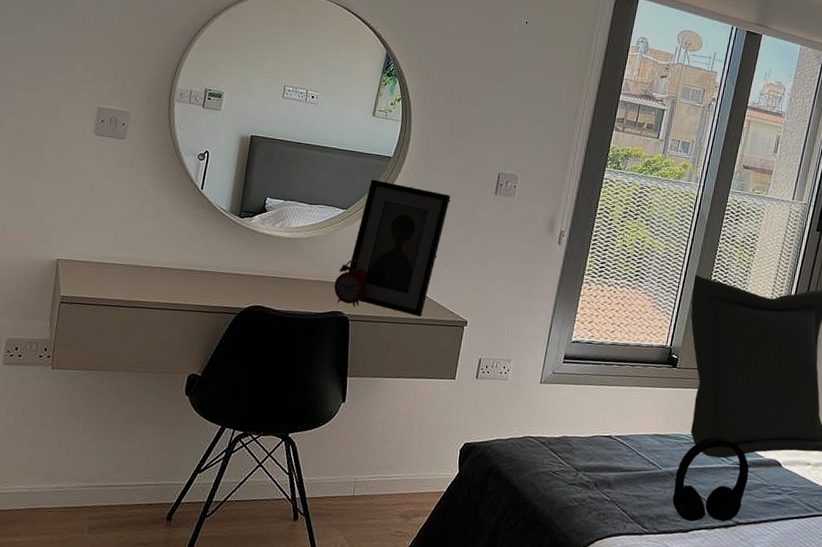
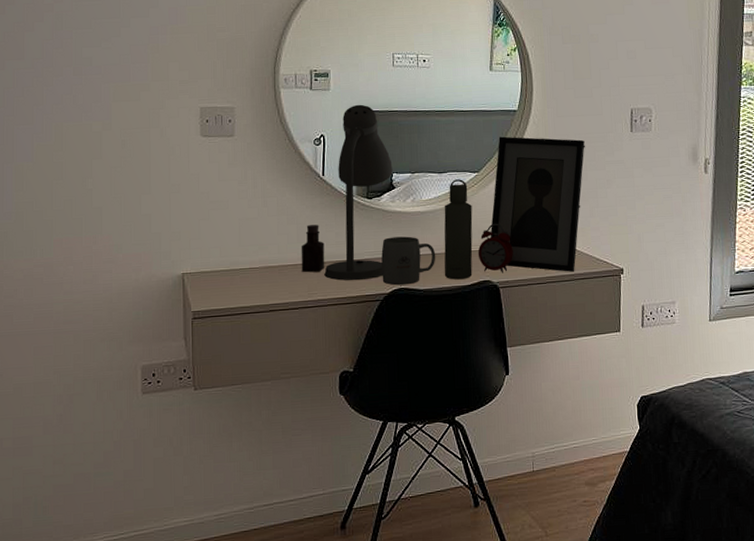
perfume bottle: none [167,233,193,279] -> present [301,225,325,273]
desk lamp: none [188,128,268,293] -> present [324,104,393,281]
mug: none [241,256,295,304] -> present [381,236,436,286]
bottle: none [299,212,336,307] -> present [444,179,473,280]

